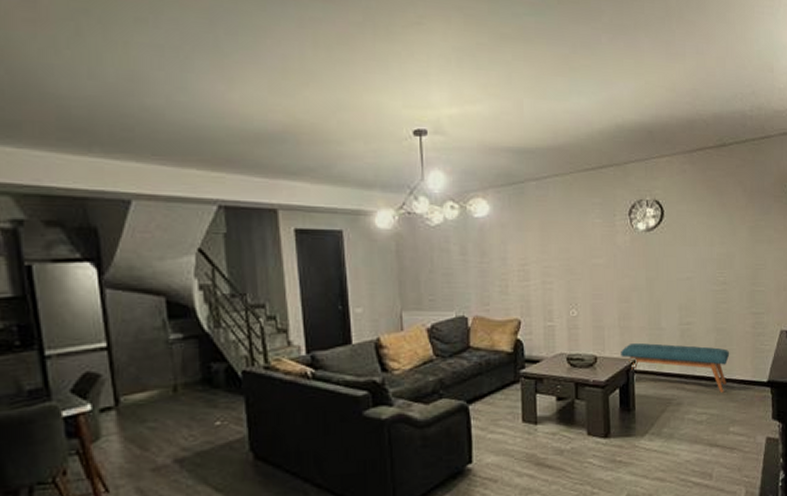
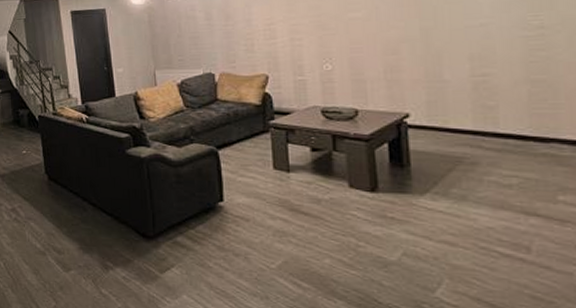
bench: present [621,343,730,393] -> none [388,97,555,154]

